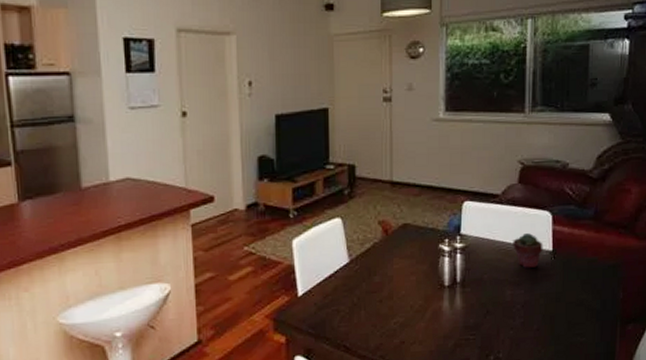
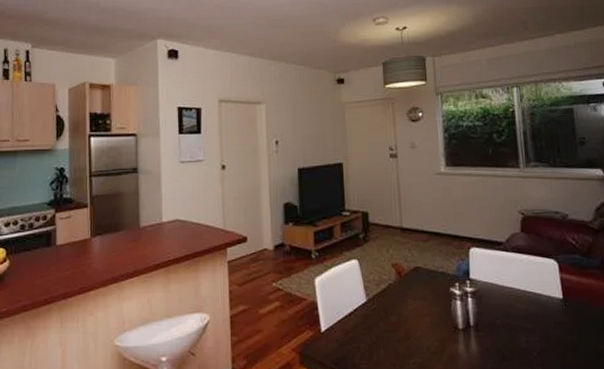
potted succulent: present [513,233,543,269] -> none [522,280,553,316]

